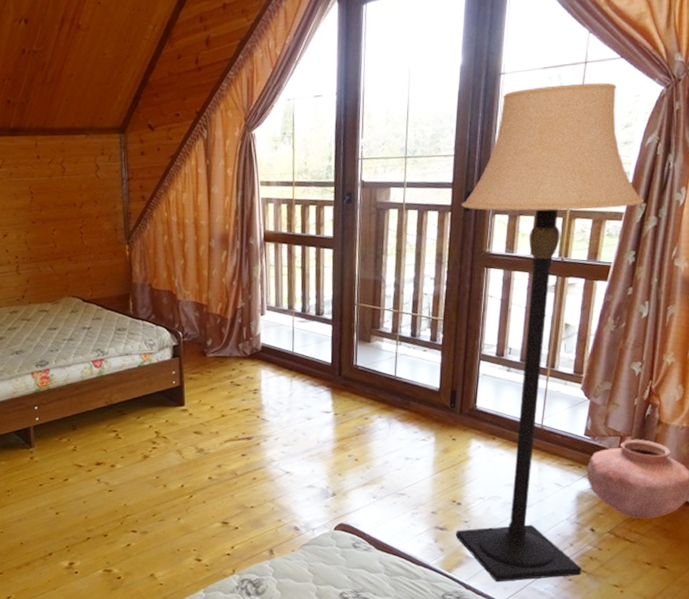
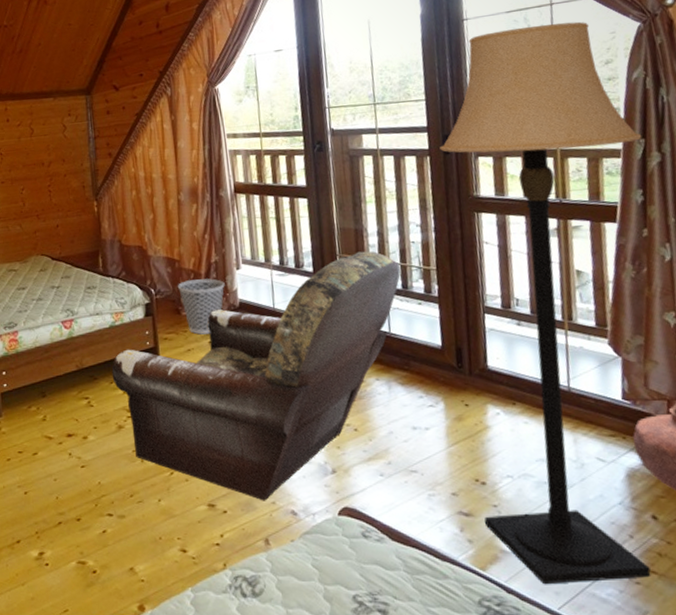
armchair: none [139,301,412,519] -> present [111,251,401,501]
wastebasket: none [204,323,249,375] -> present [177,278,225,335]

